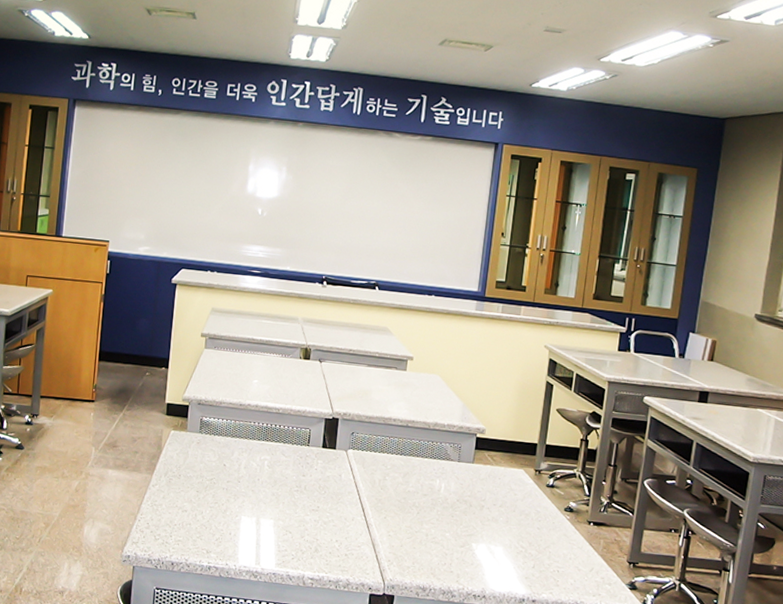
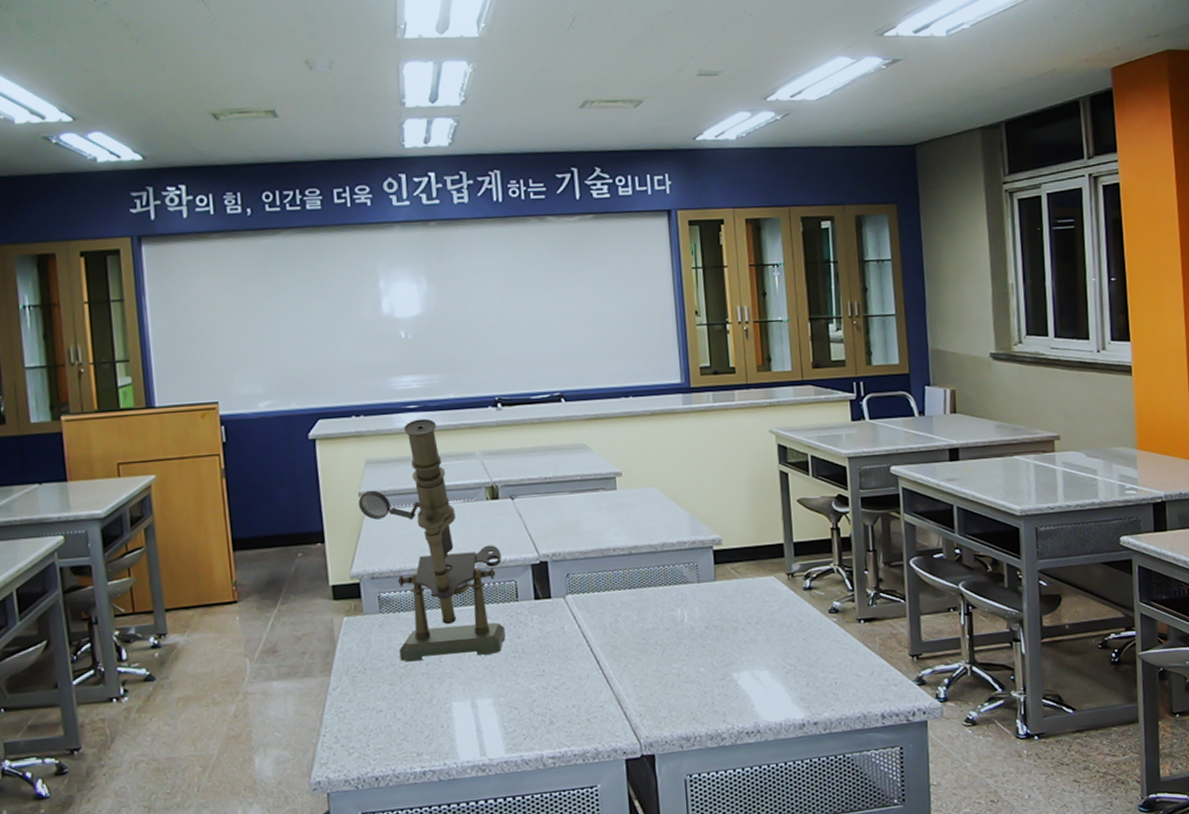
microscope: none [199,282,303,485] -> present [358,418,506,662]

